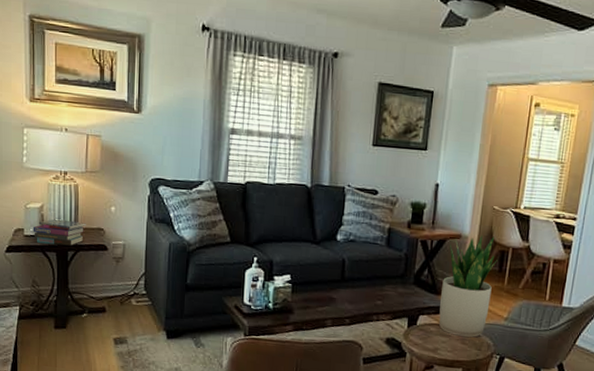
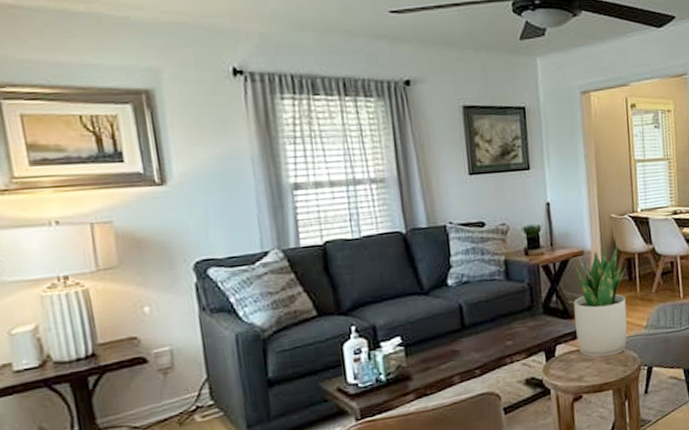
books: present [33,219,86,246] -> none [26,335,110,377]

